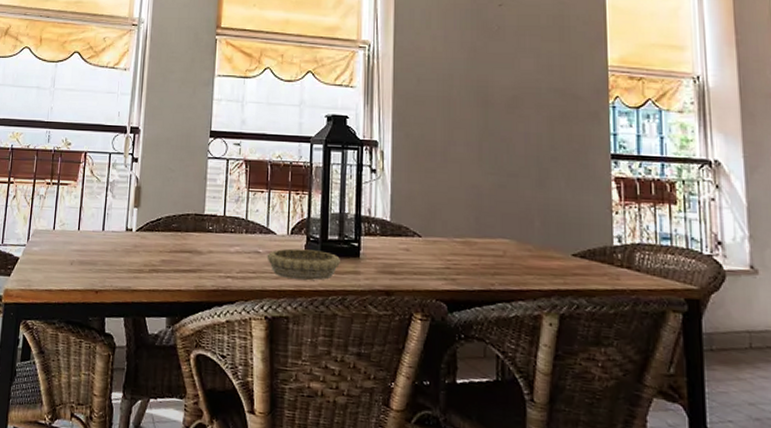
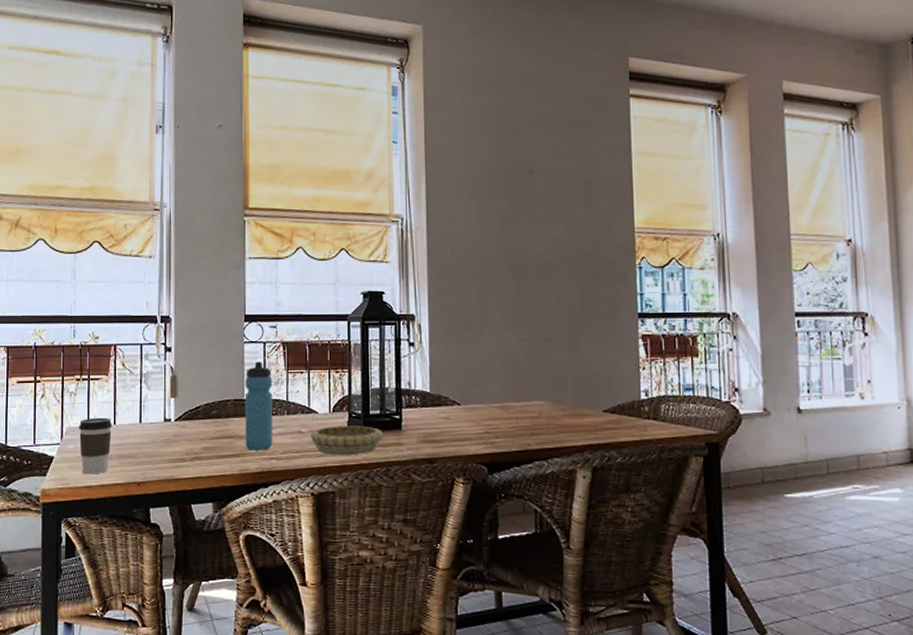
coffee cup: none [44,222,77,278] -> present [78,417,113,474]
water bottle: none [202,177,234,268] -> present [244,361,273,450]

